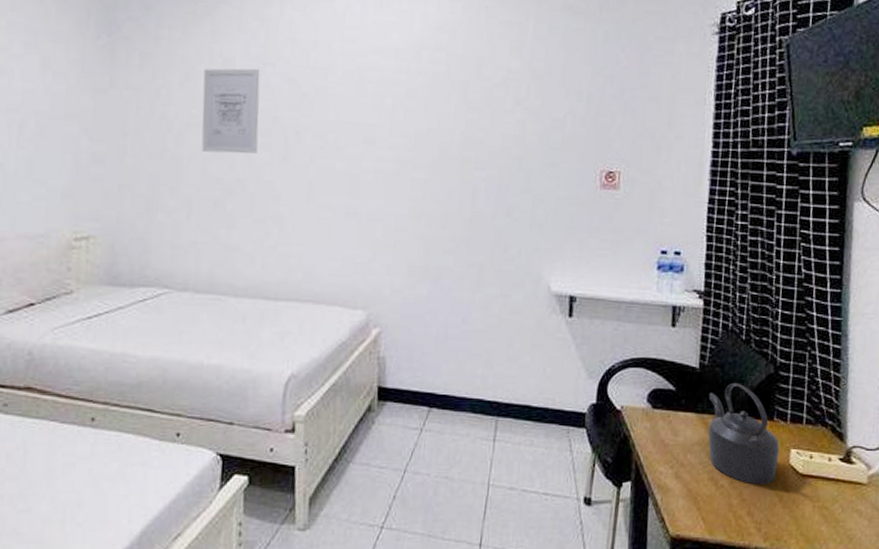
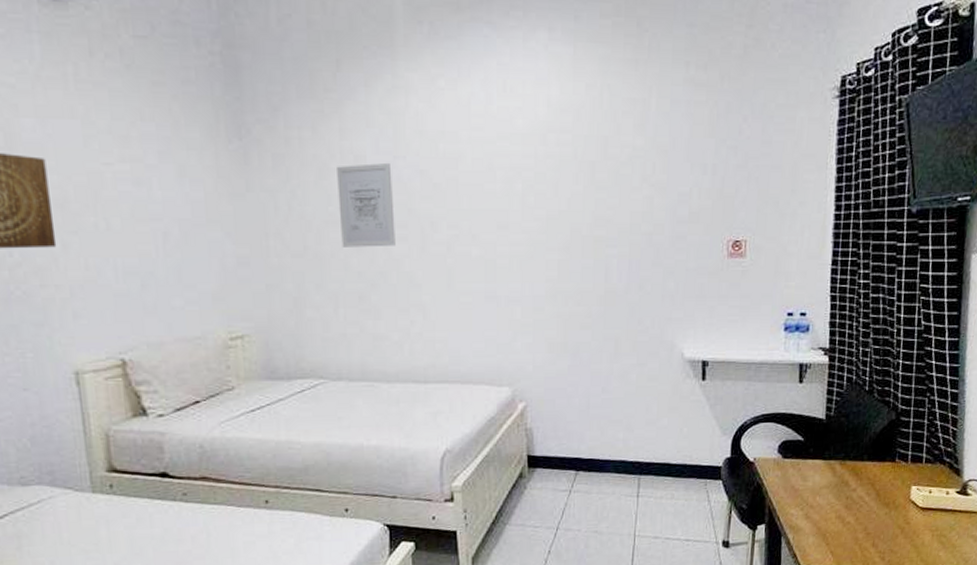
kettle: present [708,382,780,485] -> none [834,430,902,520]

